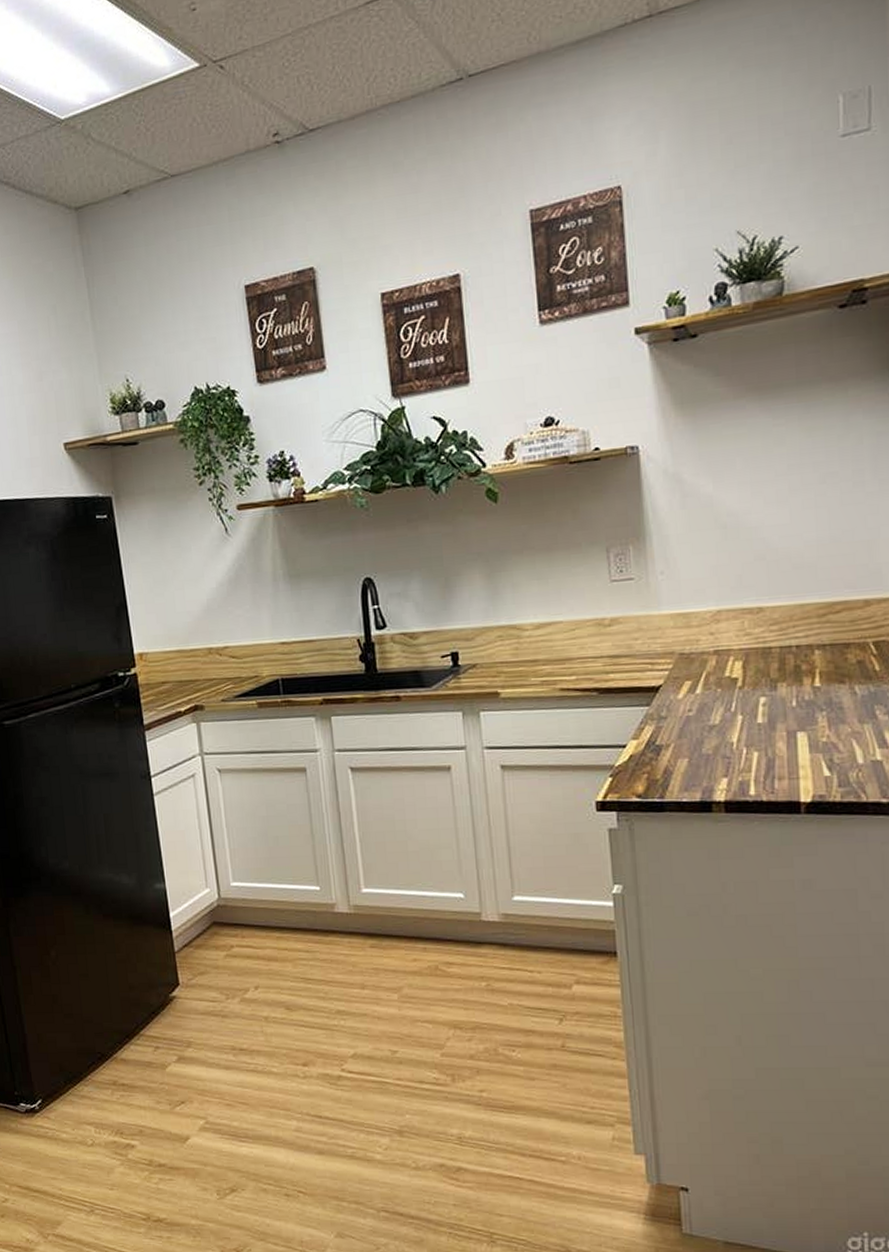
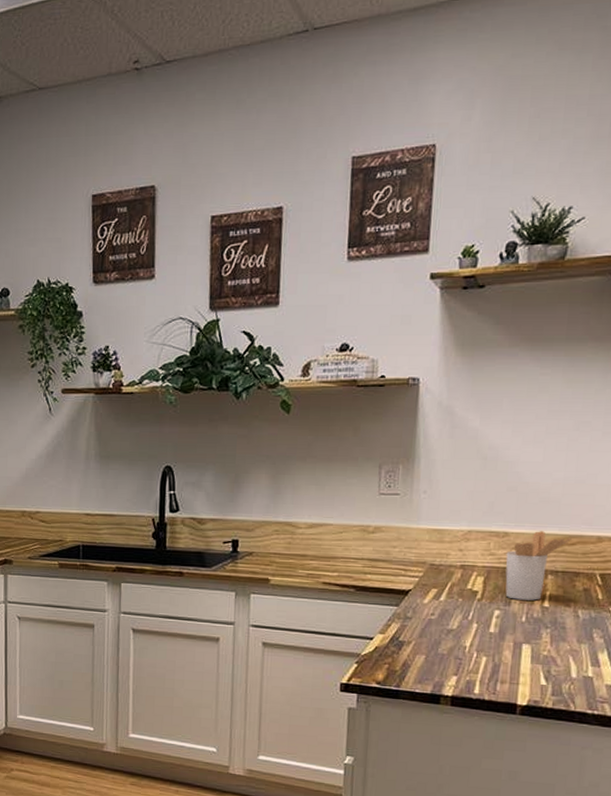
utensil holder: none [764,601,835,683] -> present [505,531,572,601]

